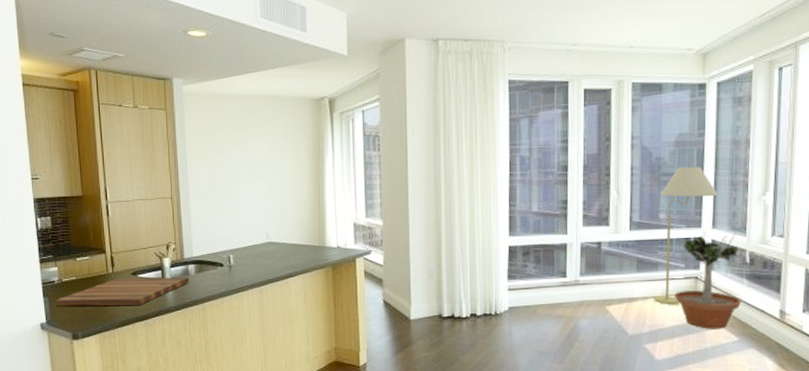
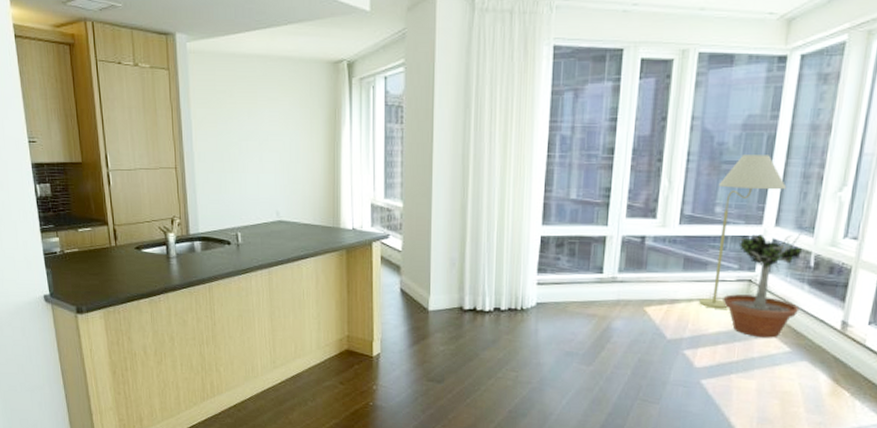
cutting board: present [55,277,189,306] -> none [58,252,195,282]

